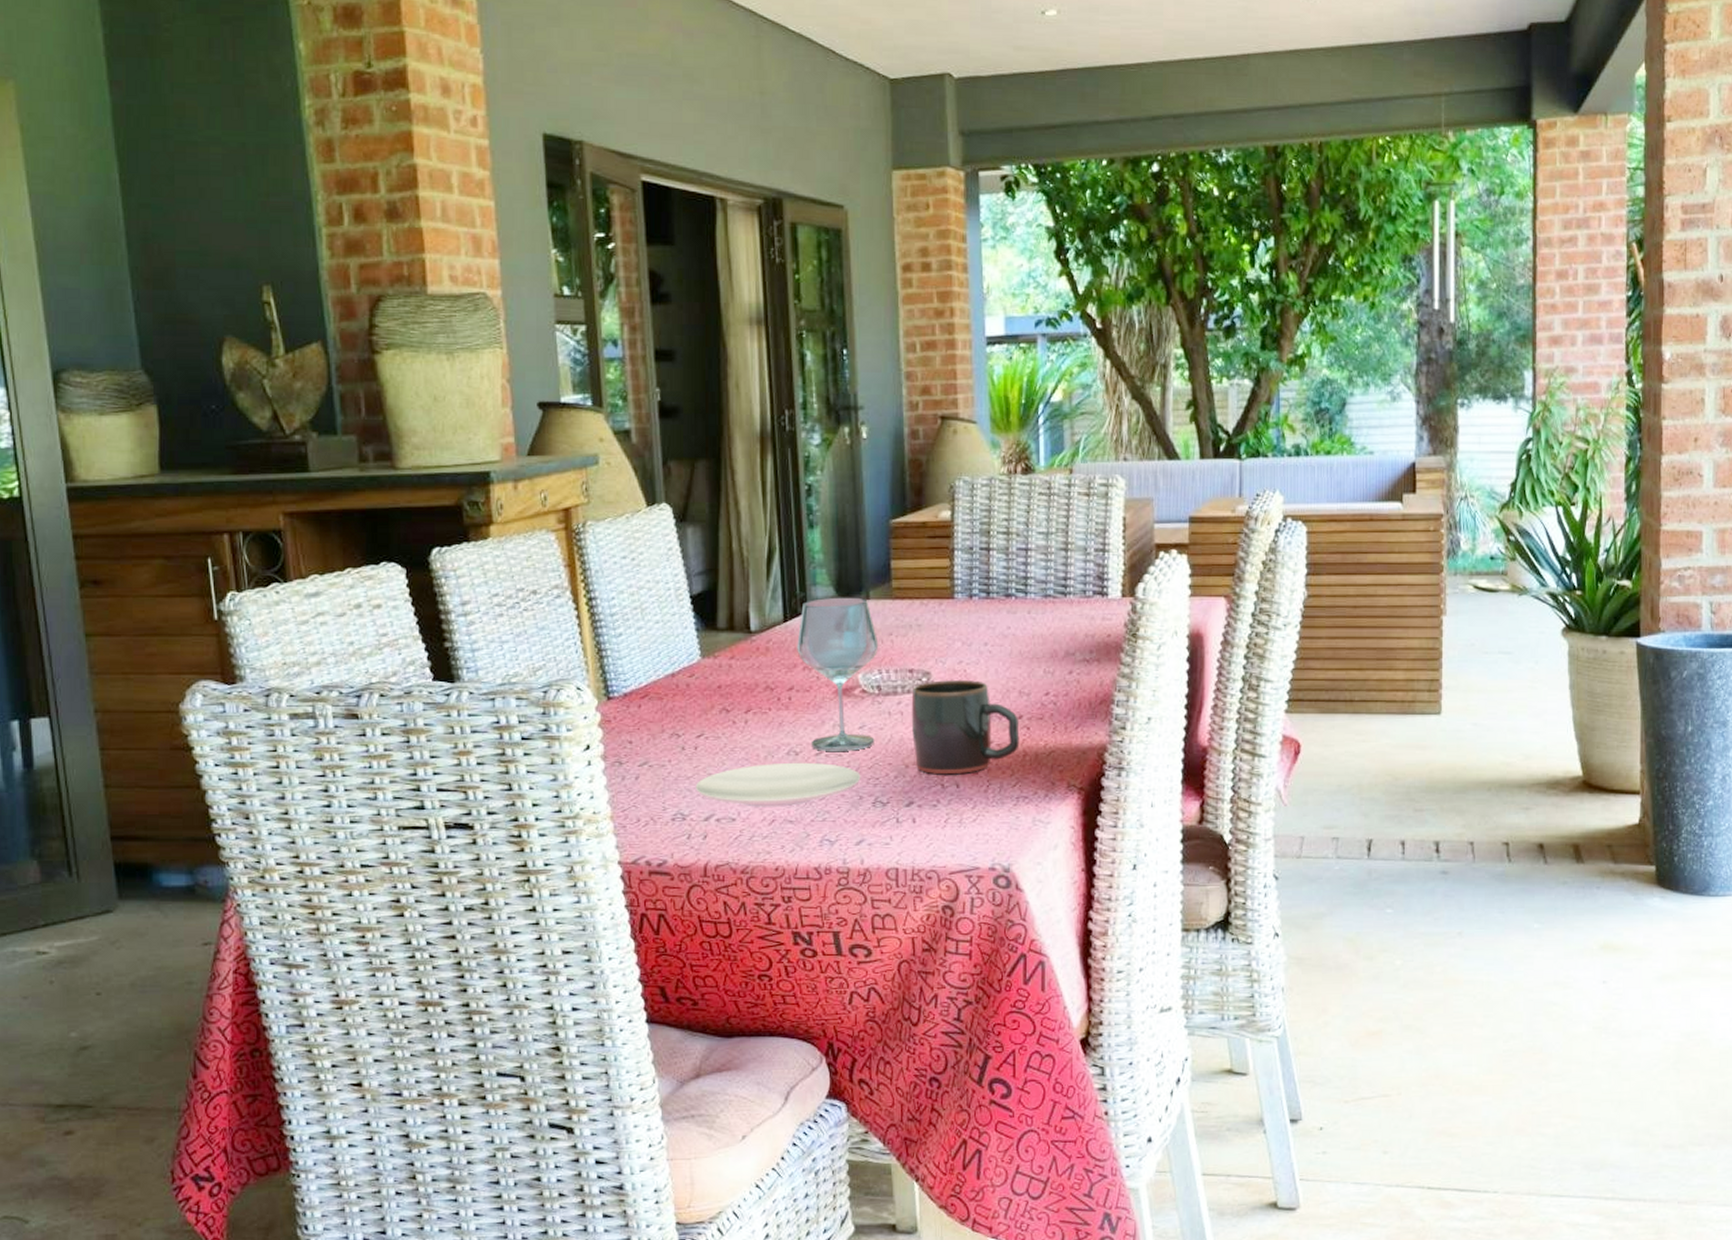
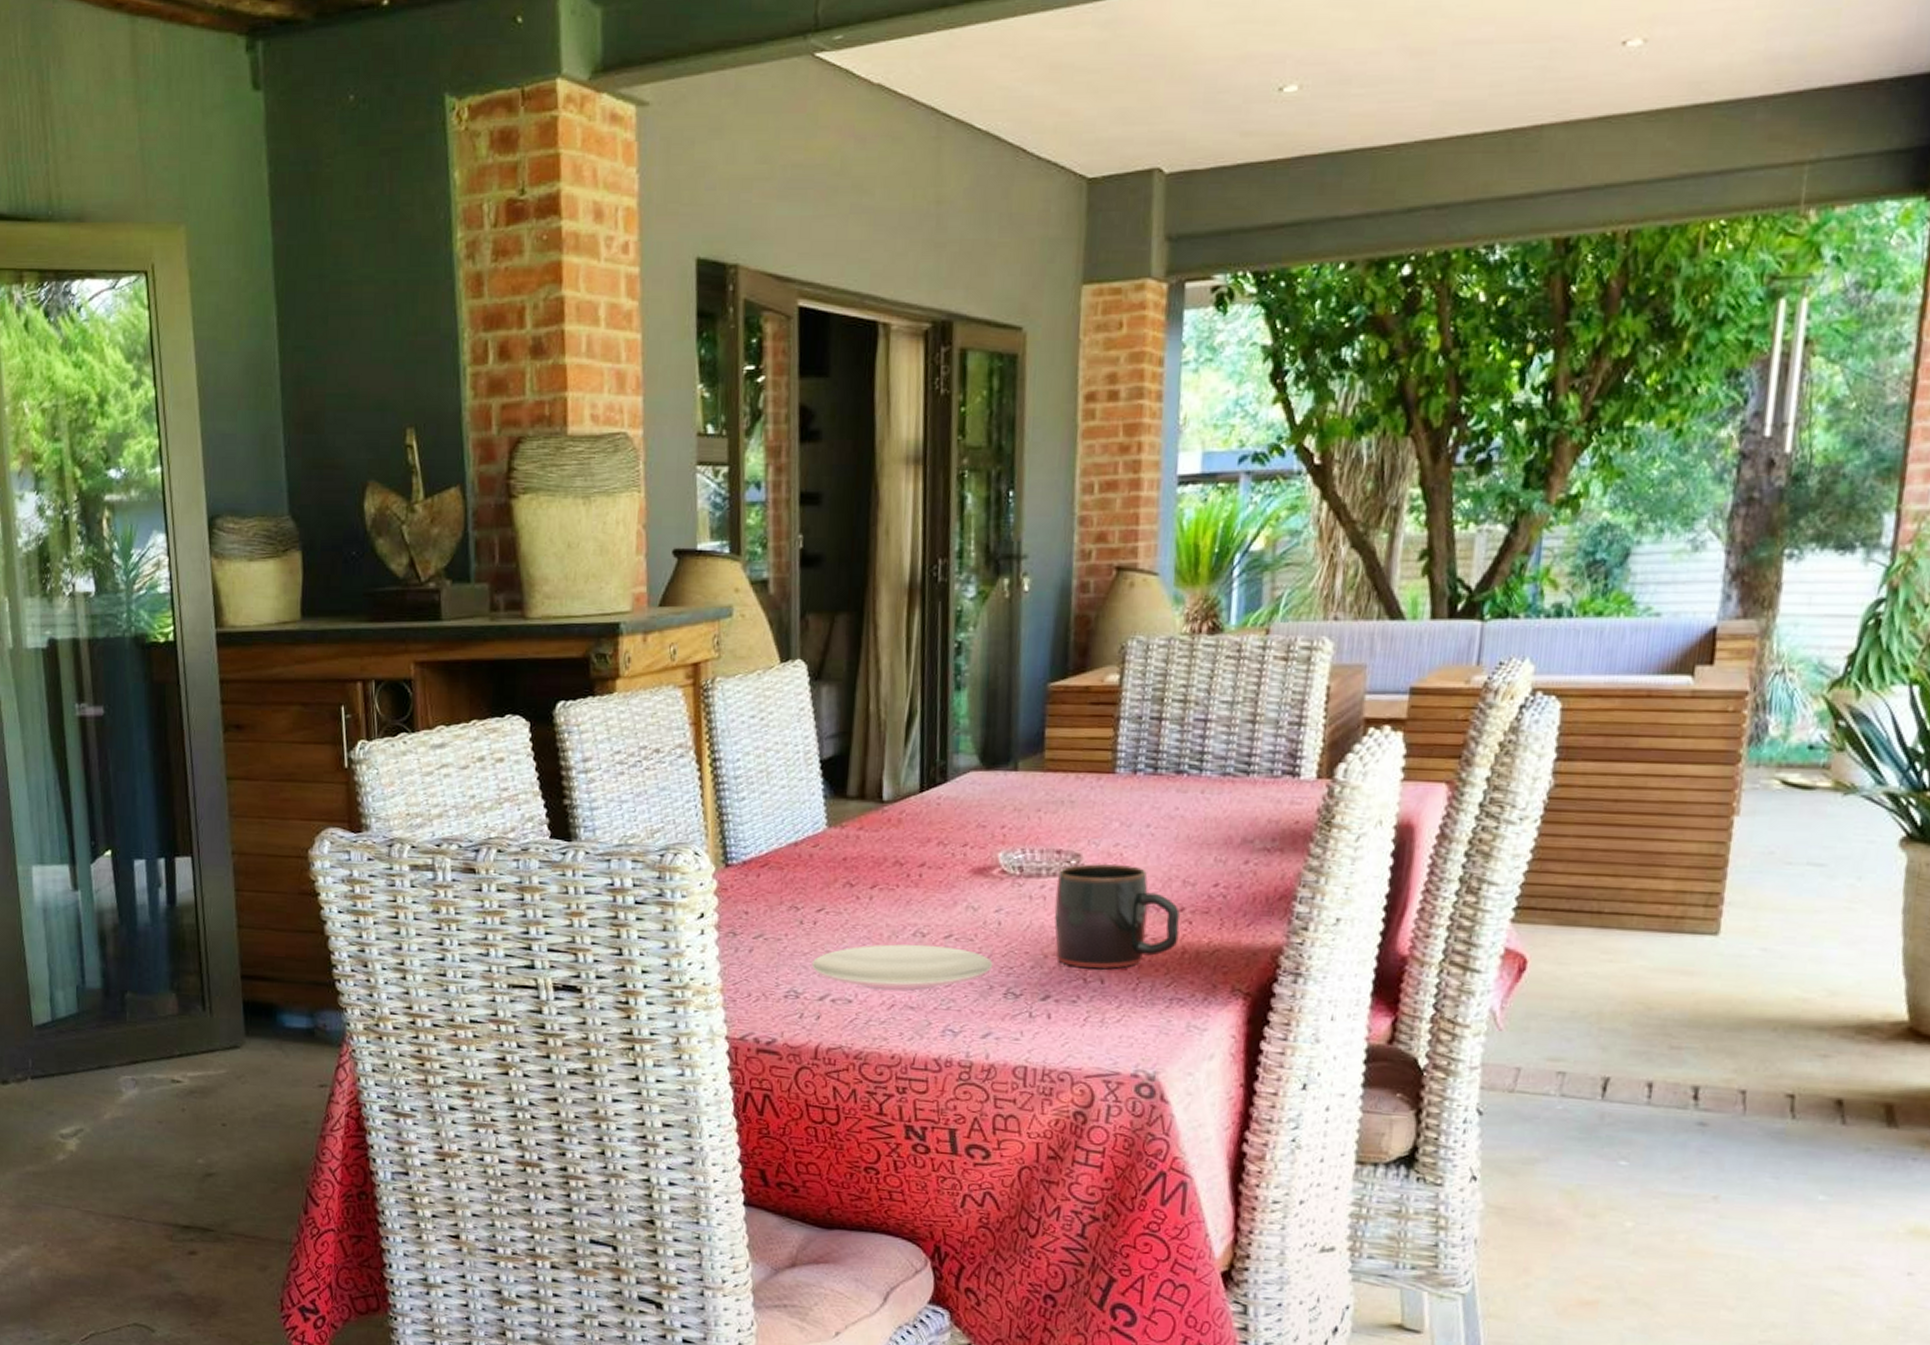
wine glass: present [797,597,879,751] -> none [932,767,1025,936]

